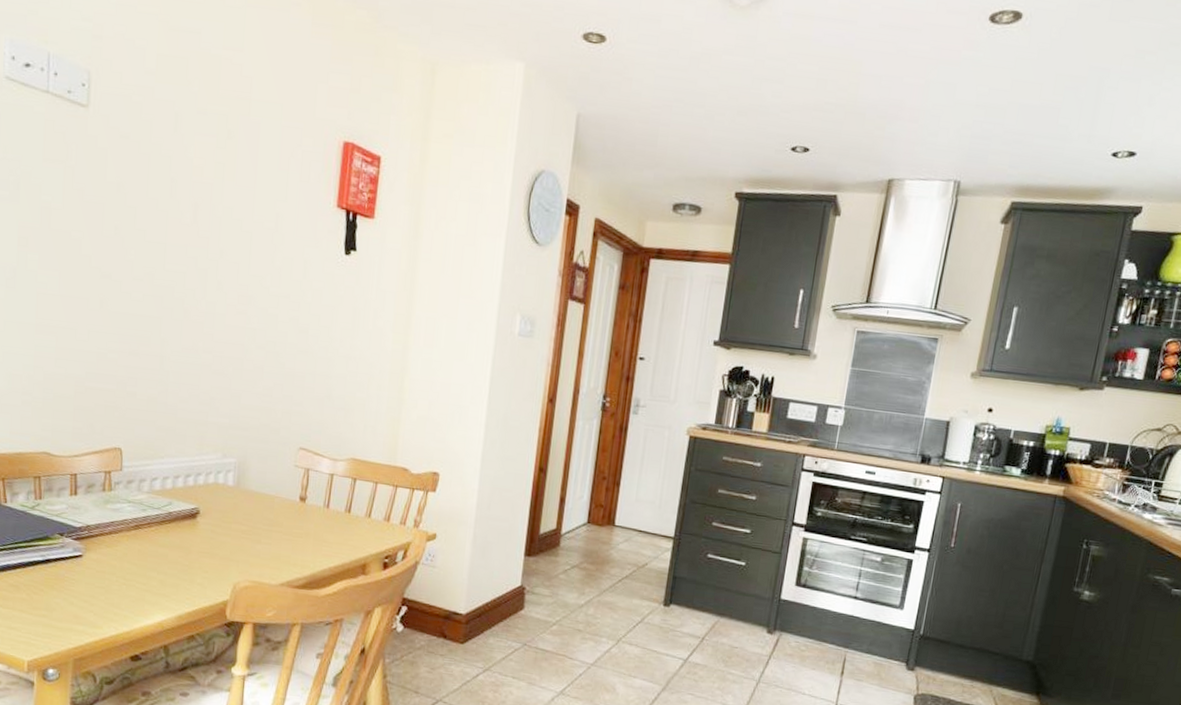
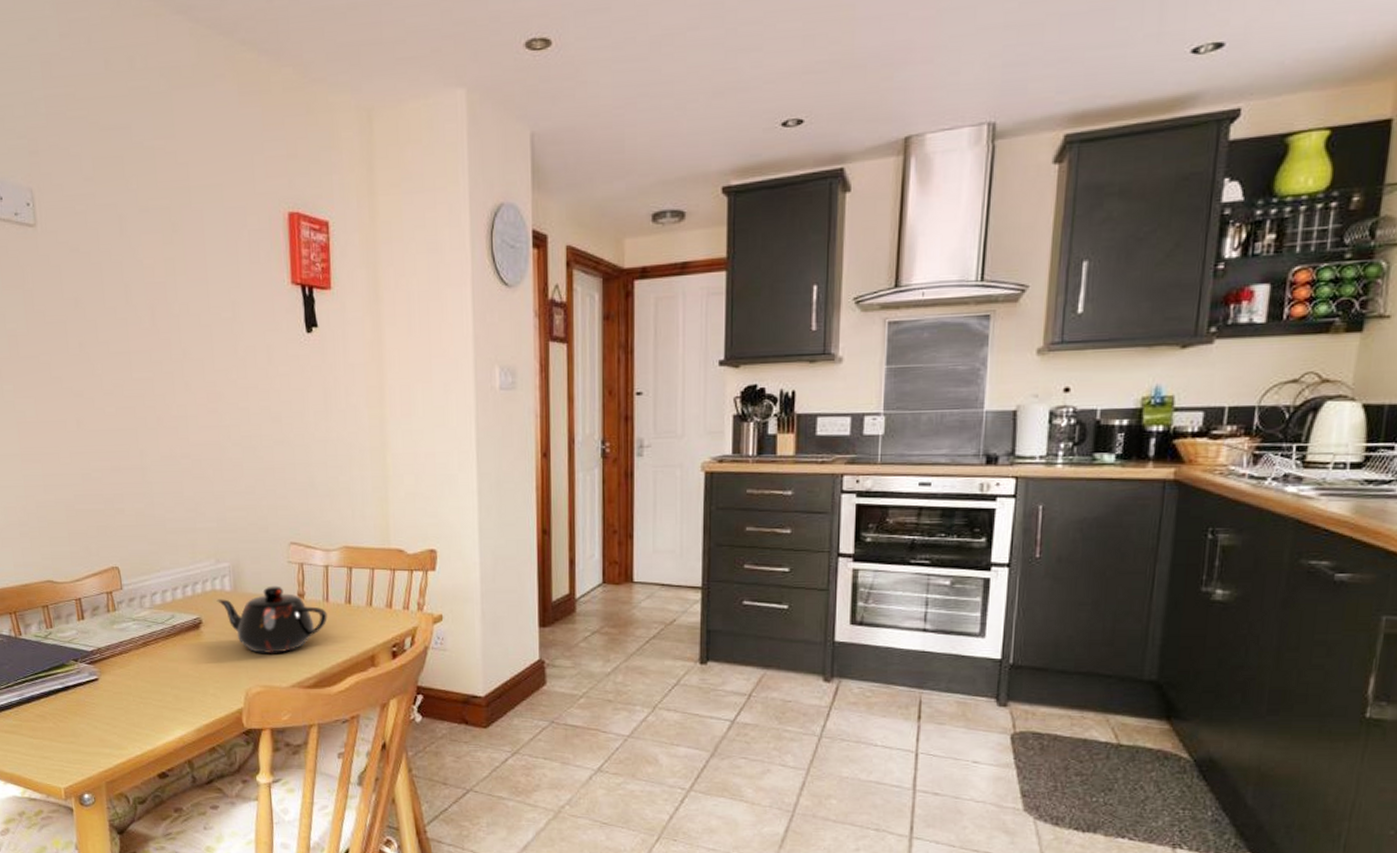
teapot: none [217,486,326,552] -> present [216,585,328,654]

